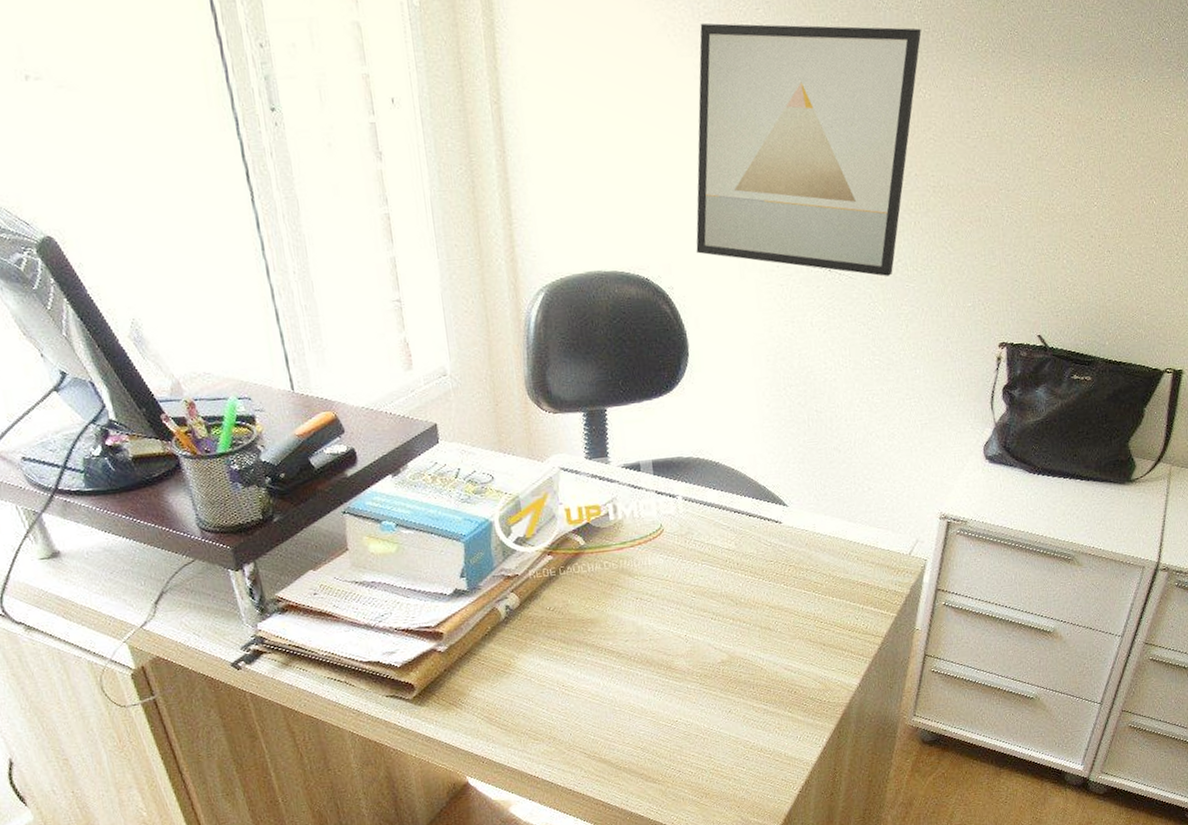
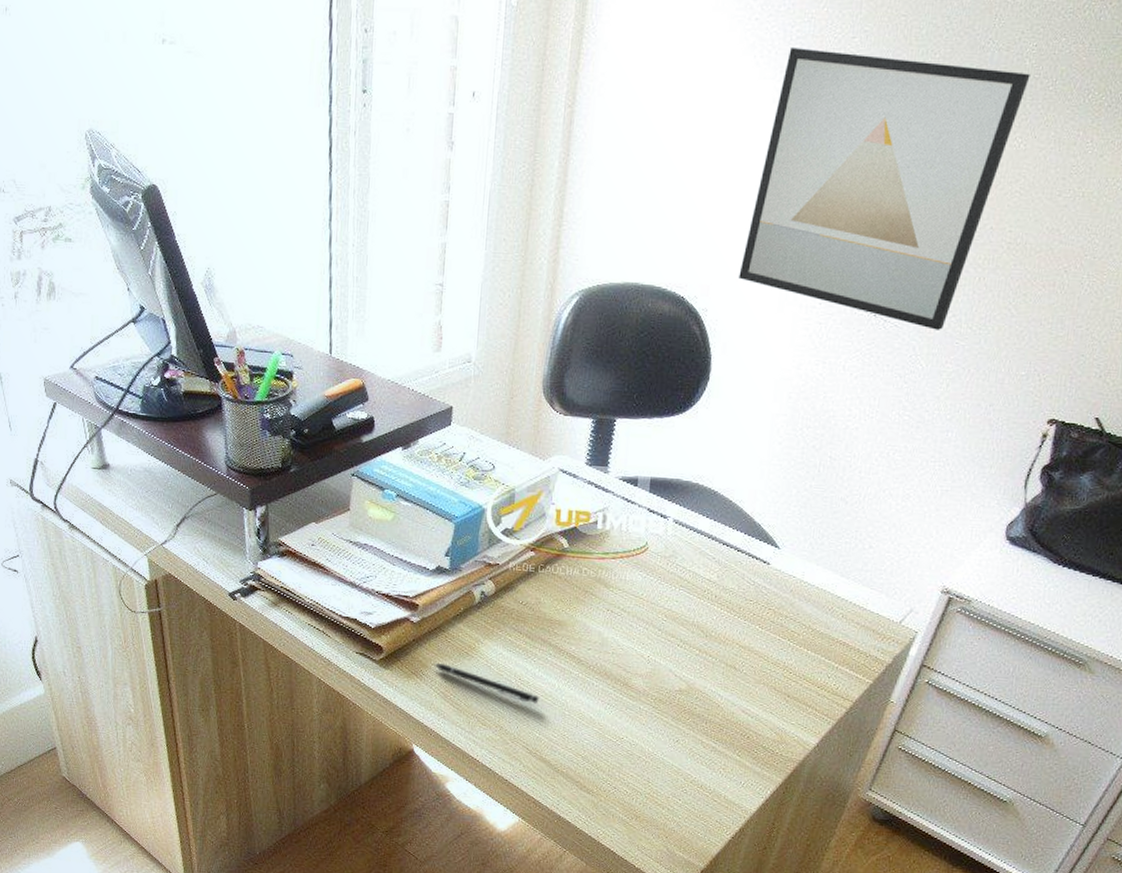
pen: none [472,687,587,708] -> present [434,663,539,704]

